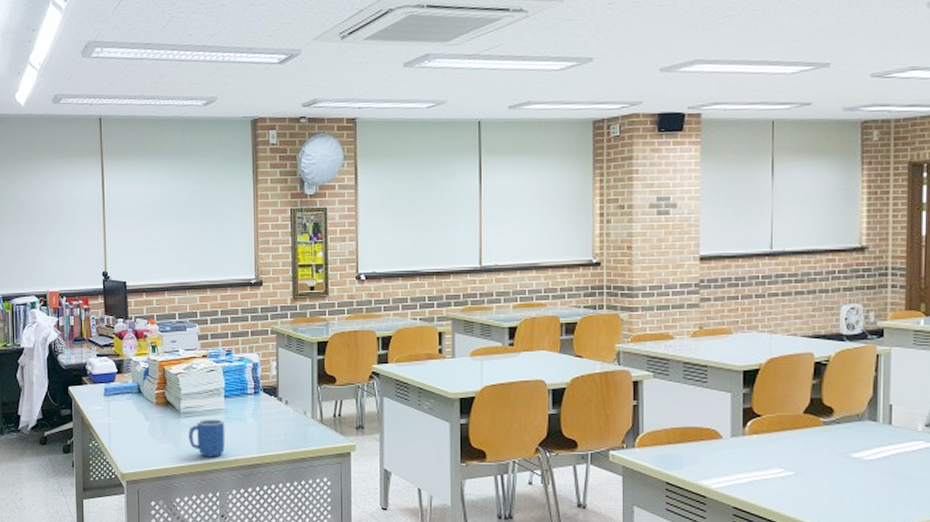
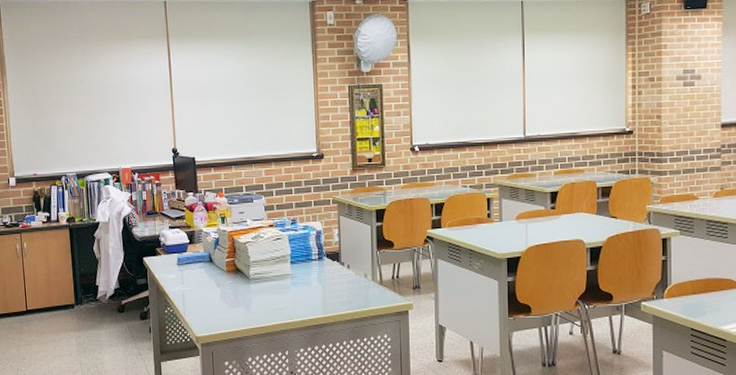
mug: present [188,419,225,457] -> none [258,284,293,319]

